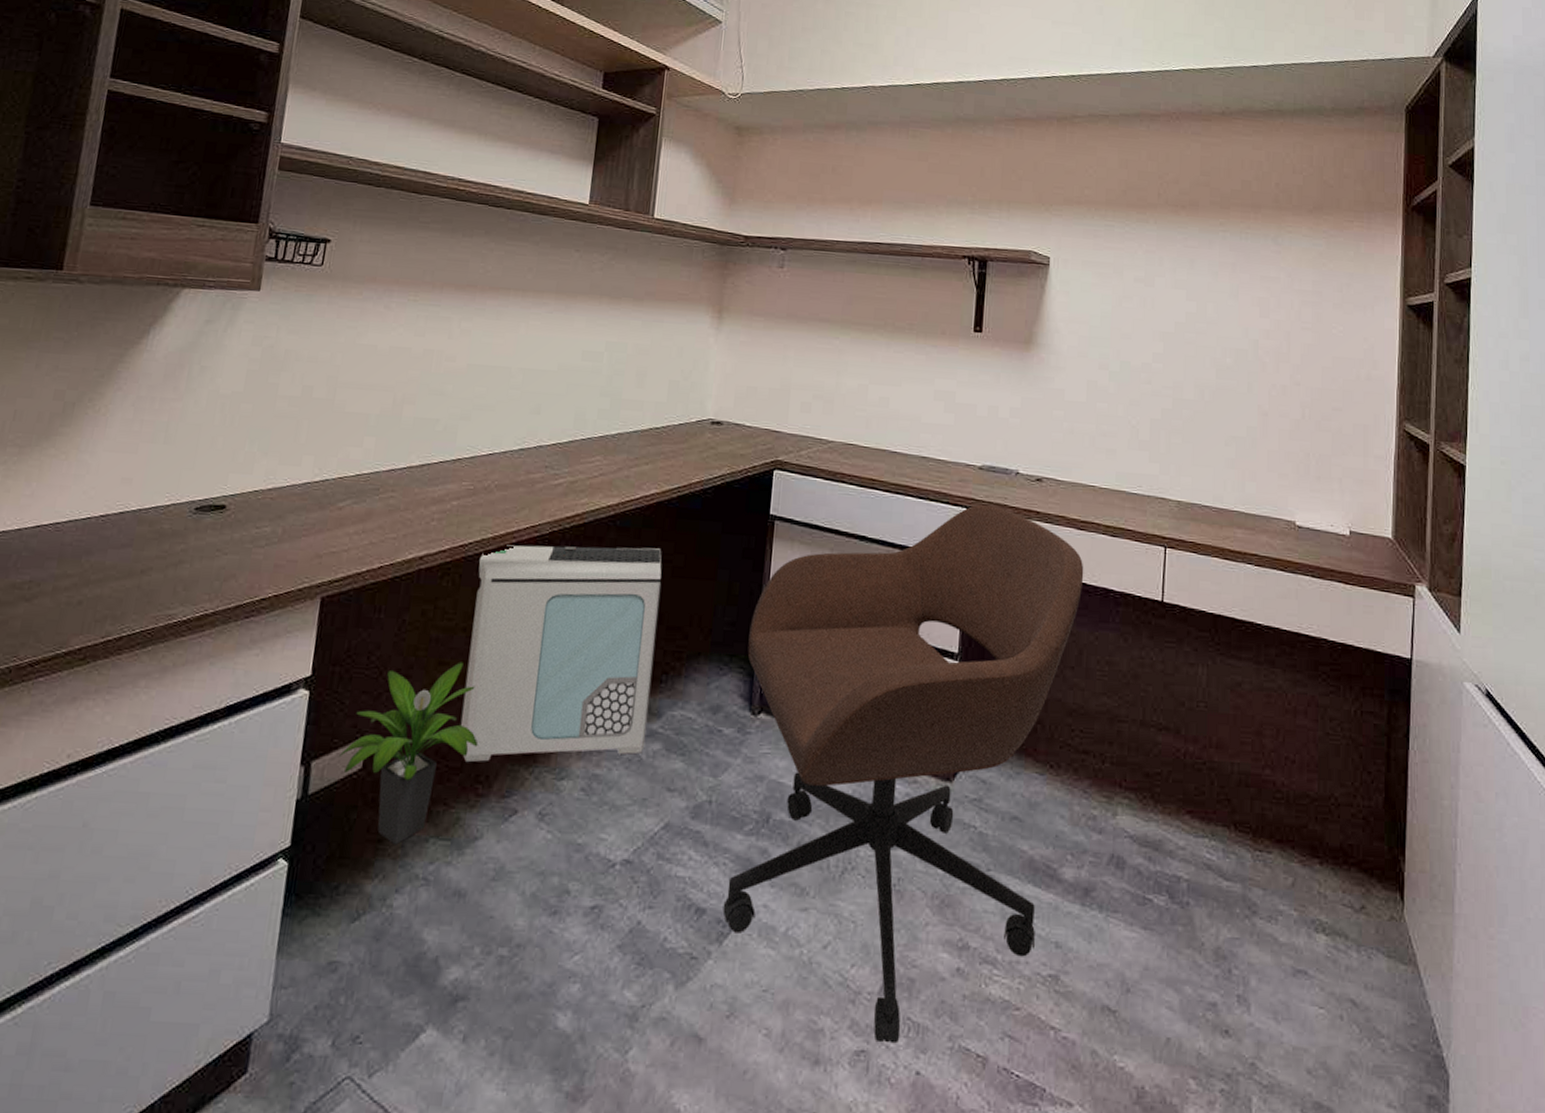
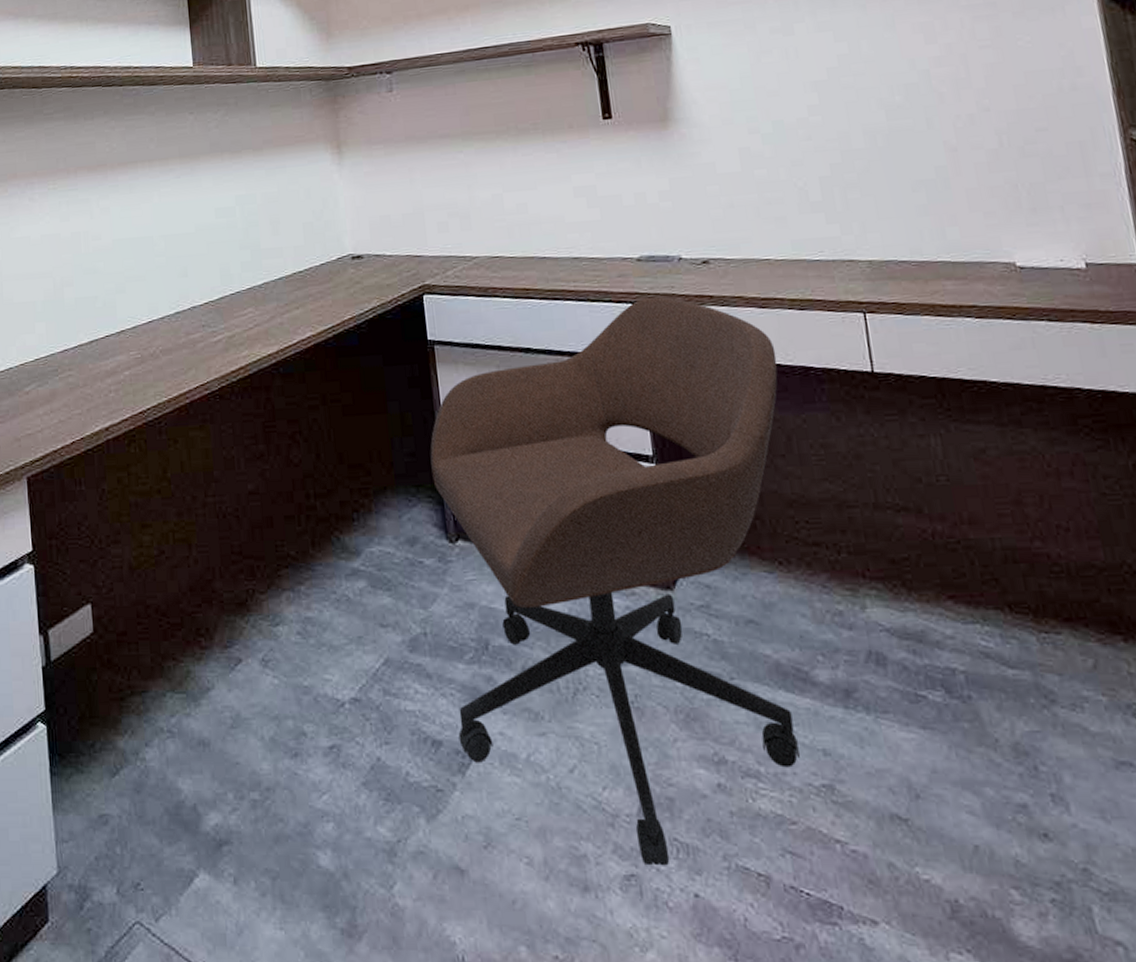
potted plant: present [338,662,479,845] -> none [70,522,193,702]
air purifier: present [460,545,662,763] -> none [160,389,350,618]

